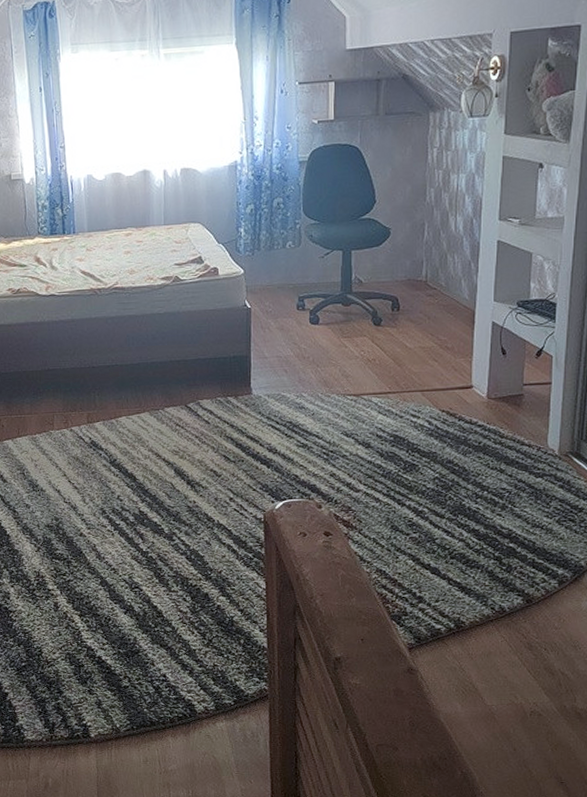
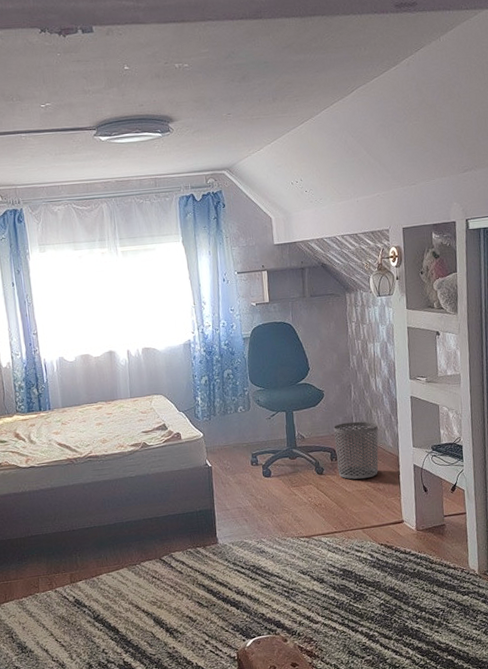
waste bin: none [398,267,453,335] -> present [333,421,379,480]

